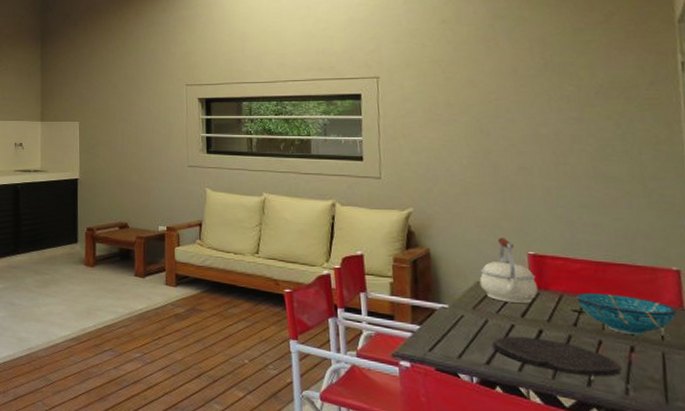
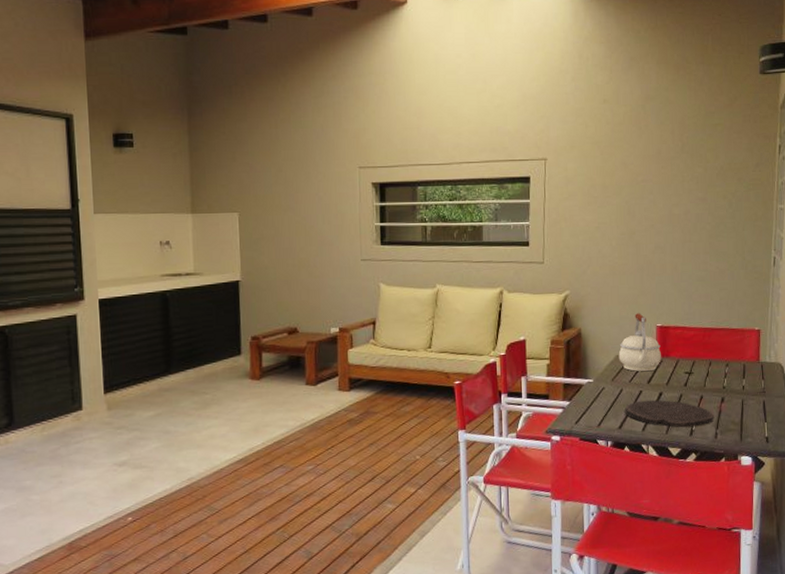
bowl: present [576,293,677,336] -> none [688,355,754,388]

